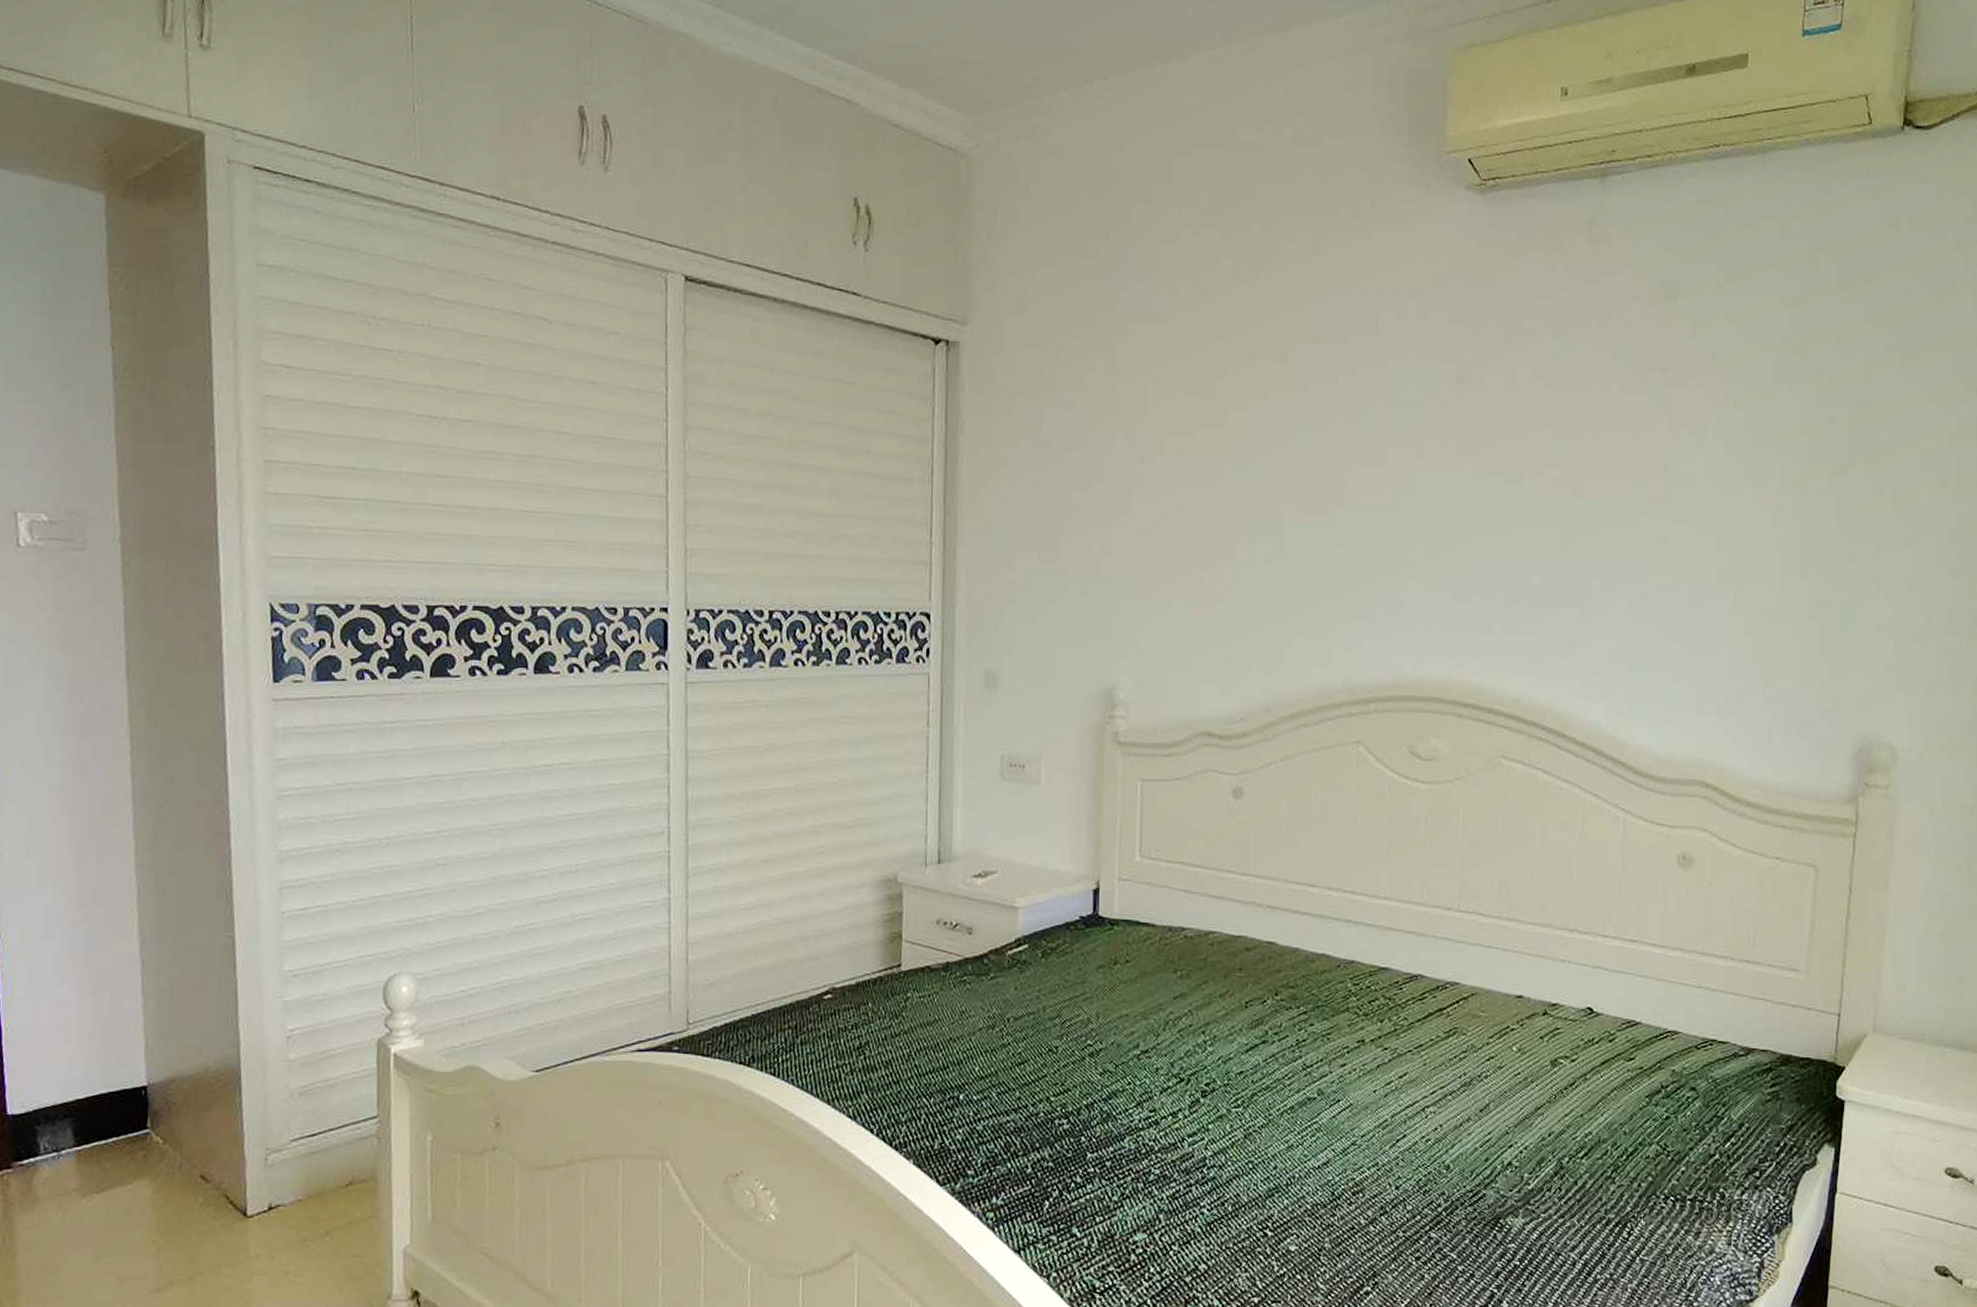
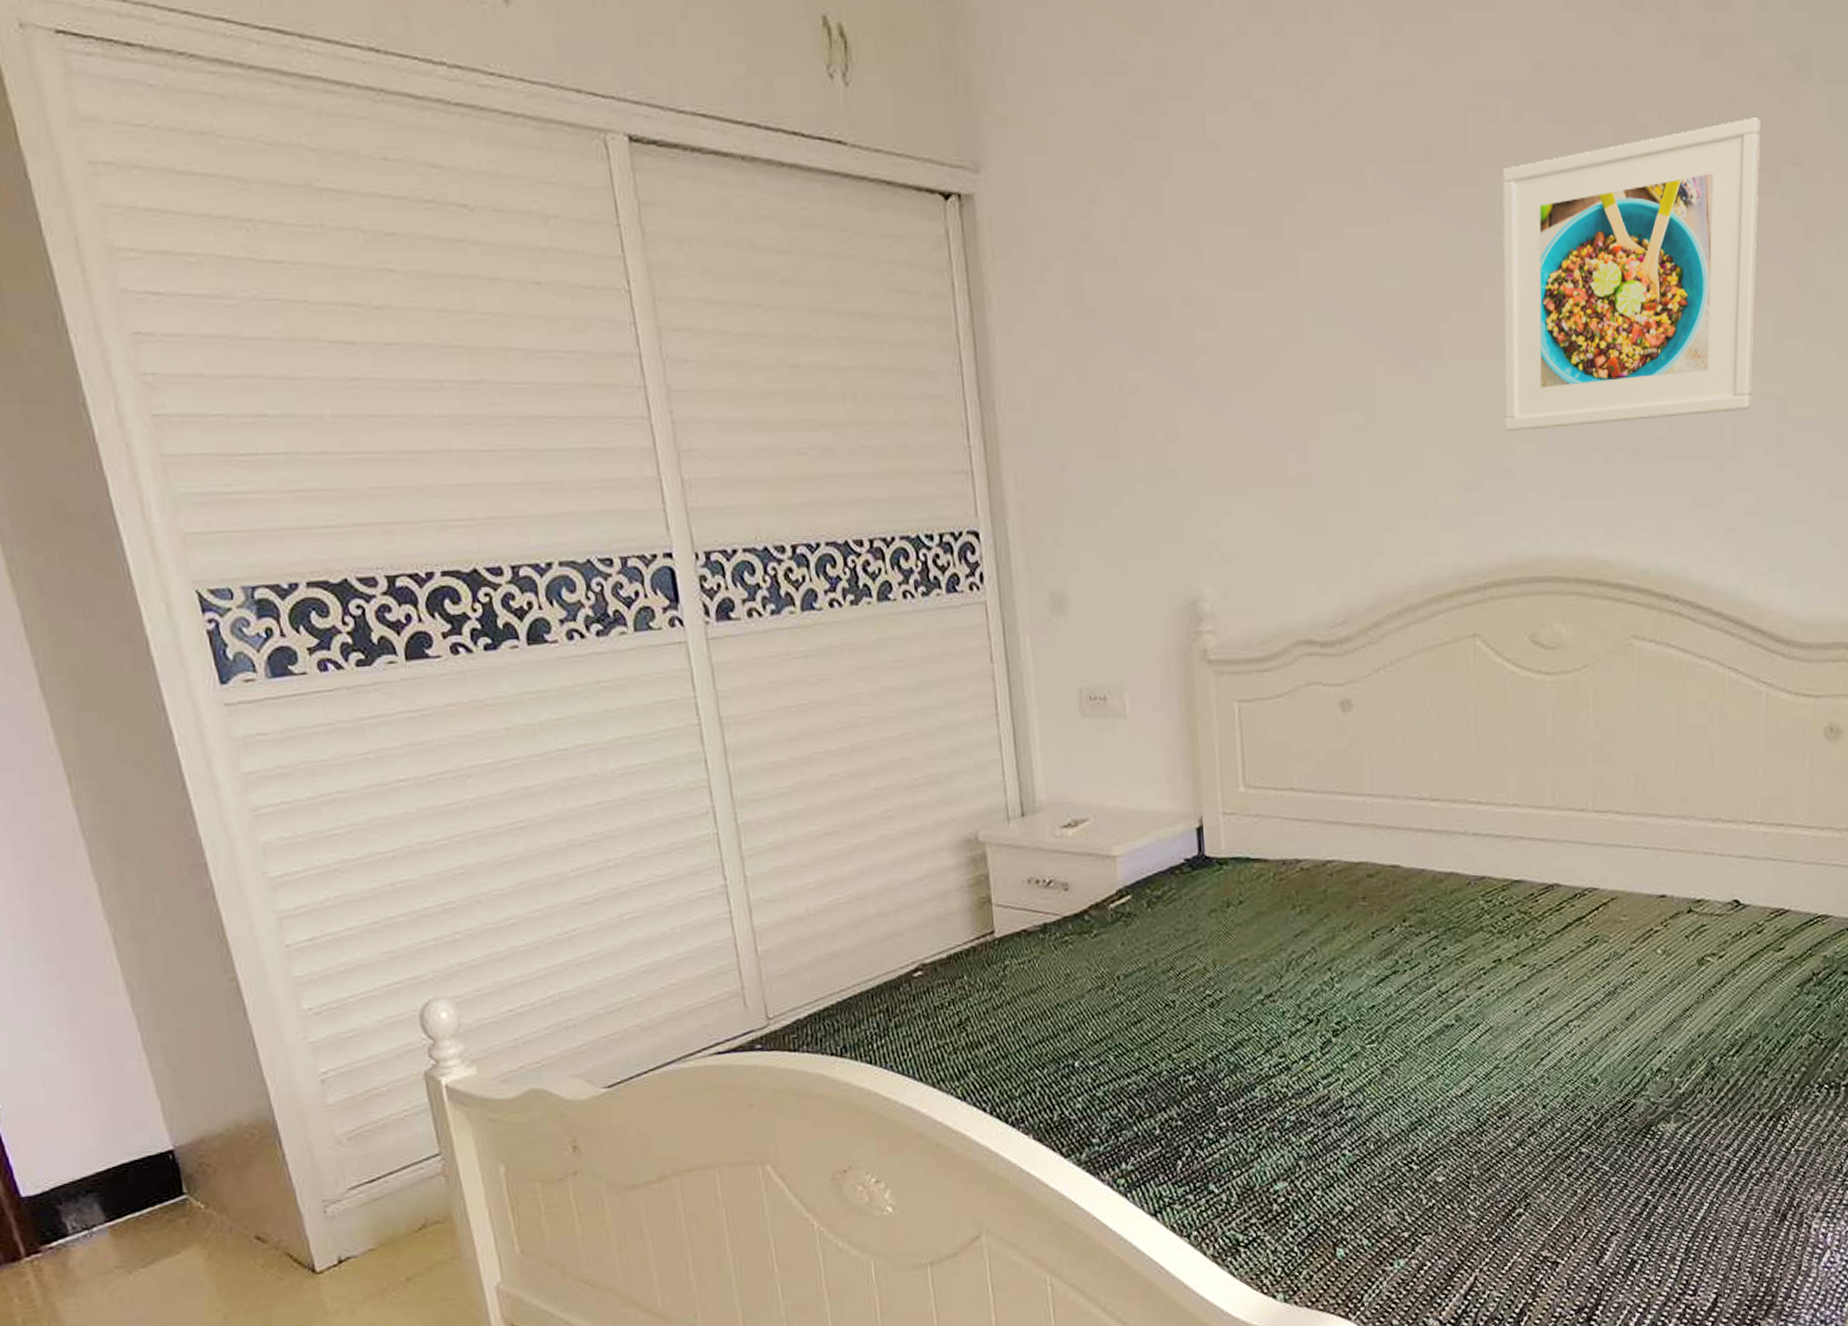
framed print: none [1396,331,1633,571] -> present [1502,117,1761,431]

